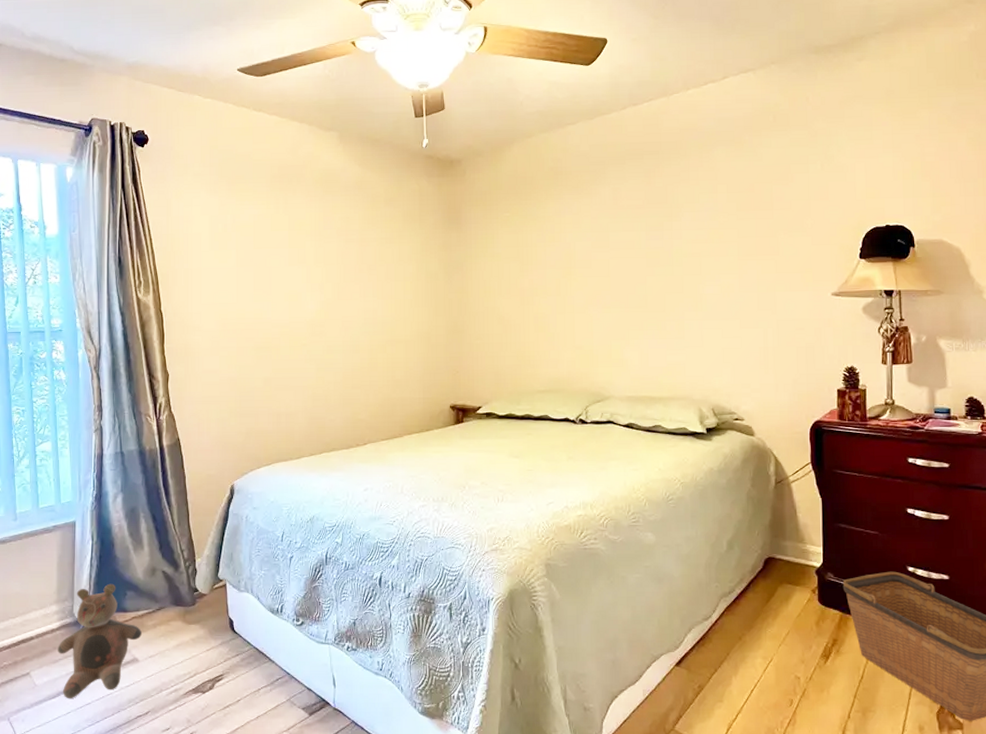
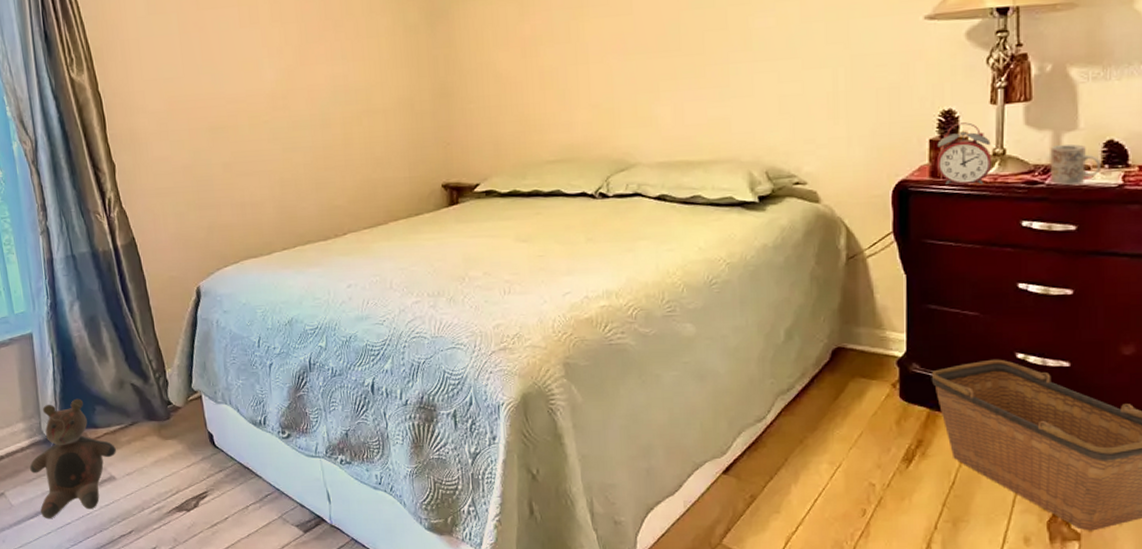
alarm clock: none [842,377,885,428] -> present [936,122,992,185]
mug: none [927,398,966,431] -> present [1050,144,1102,185]

